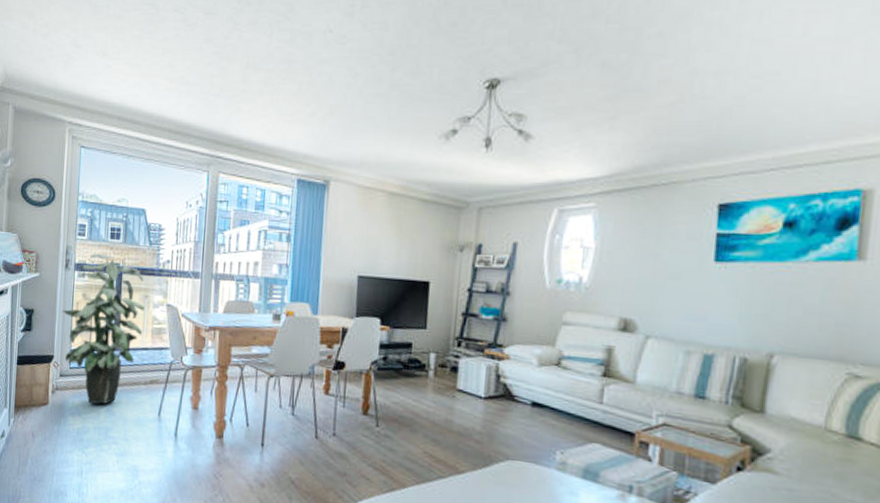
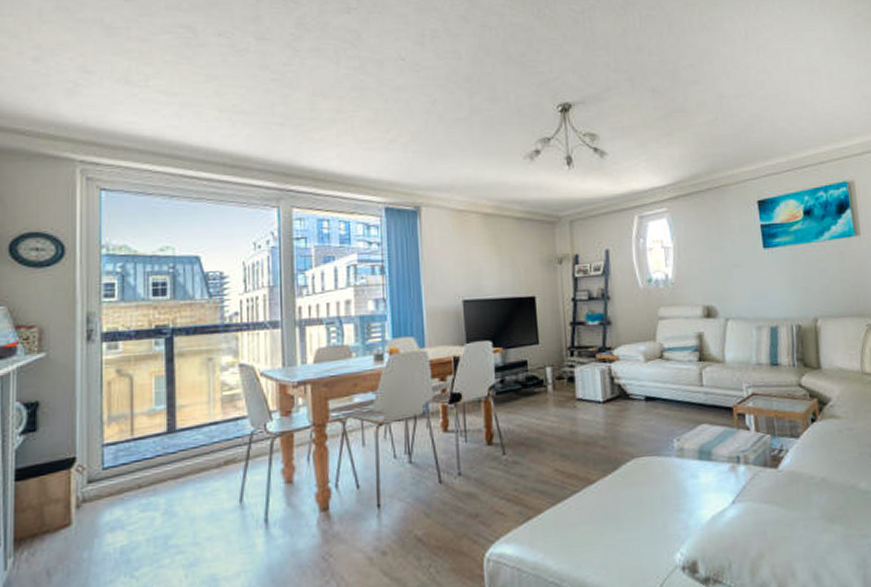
indoor plant: present [62,253,145,404] -> none [86,315,209,510]

